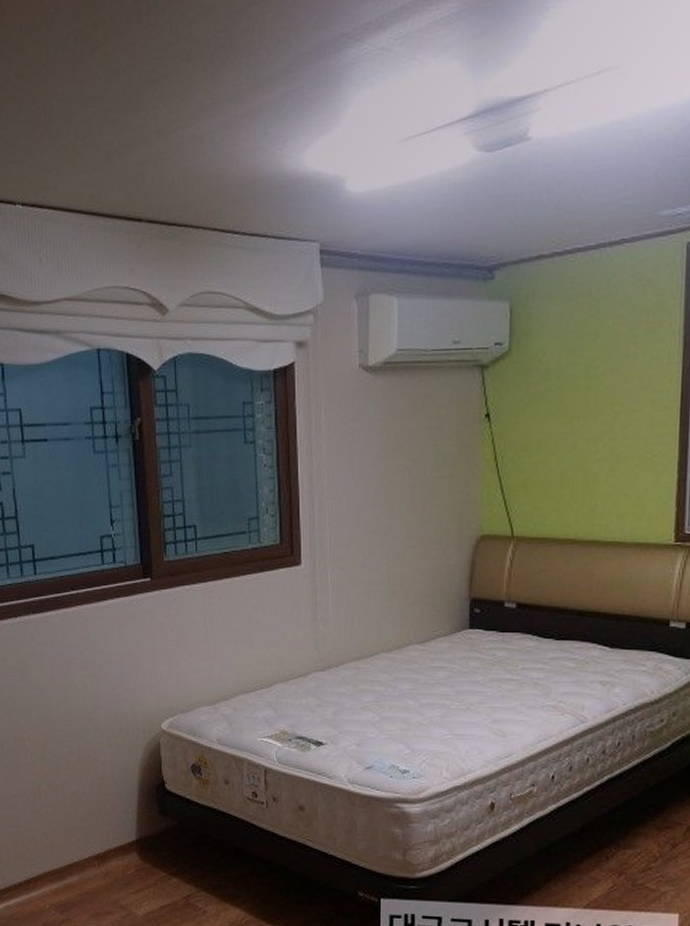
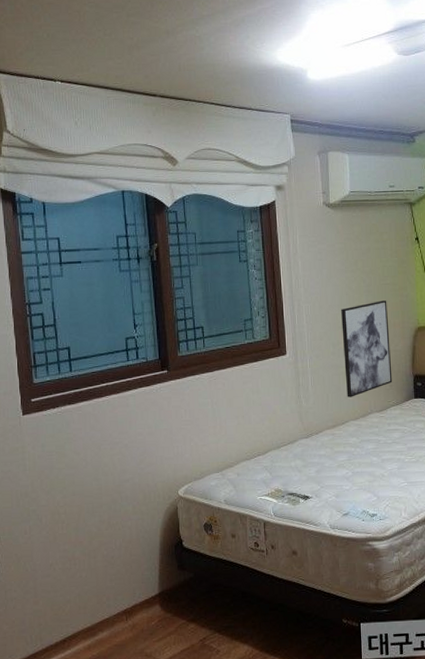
wall art: none [376,498,441,623] -> present [341,300,393,397]

